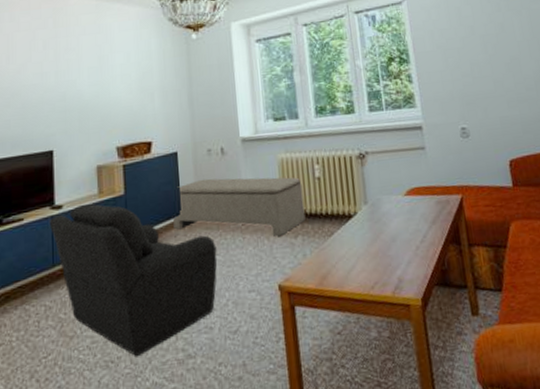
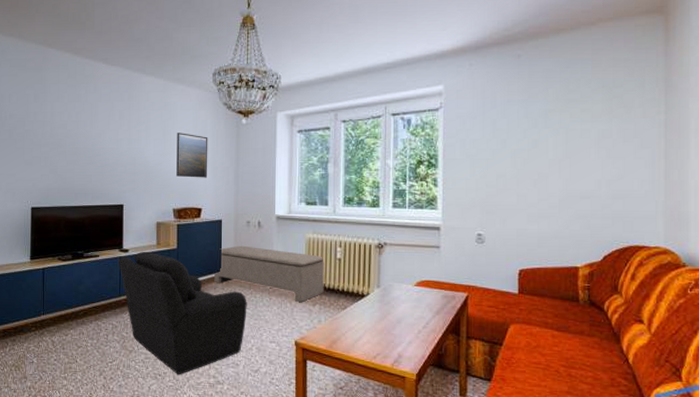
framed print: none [116,56,156,108] -> present [176,133,208,178]

